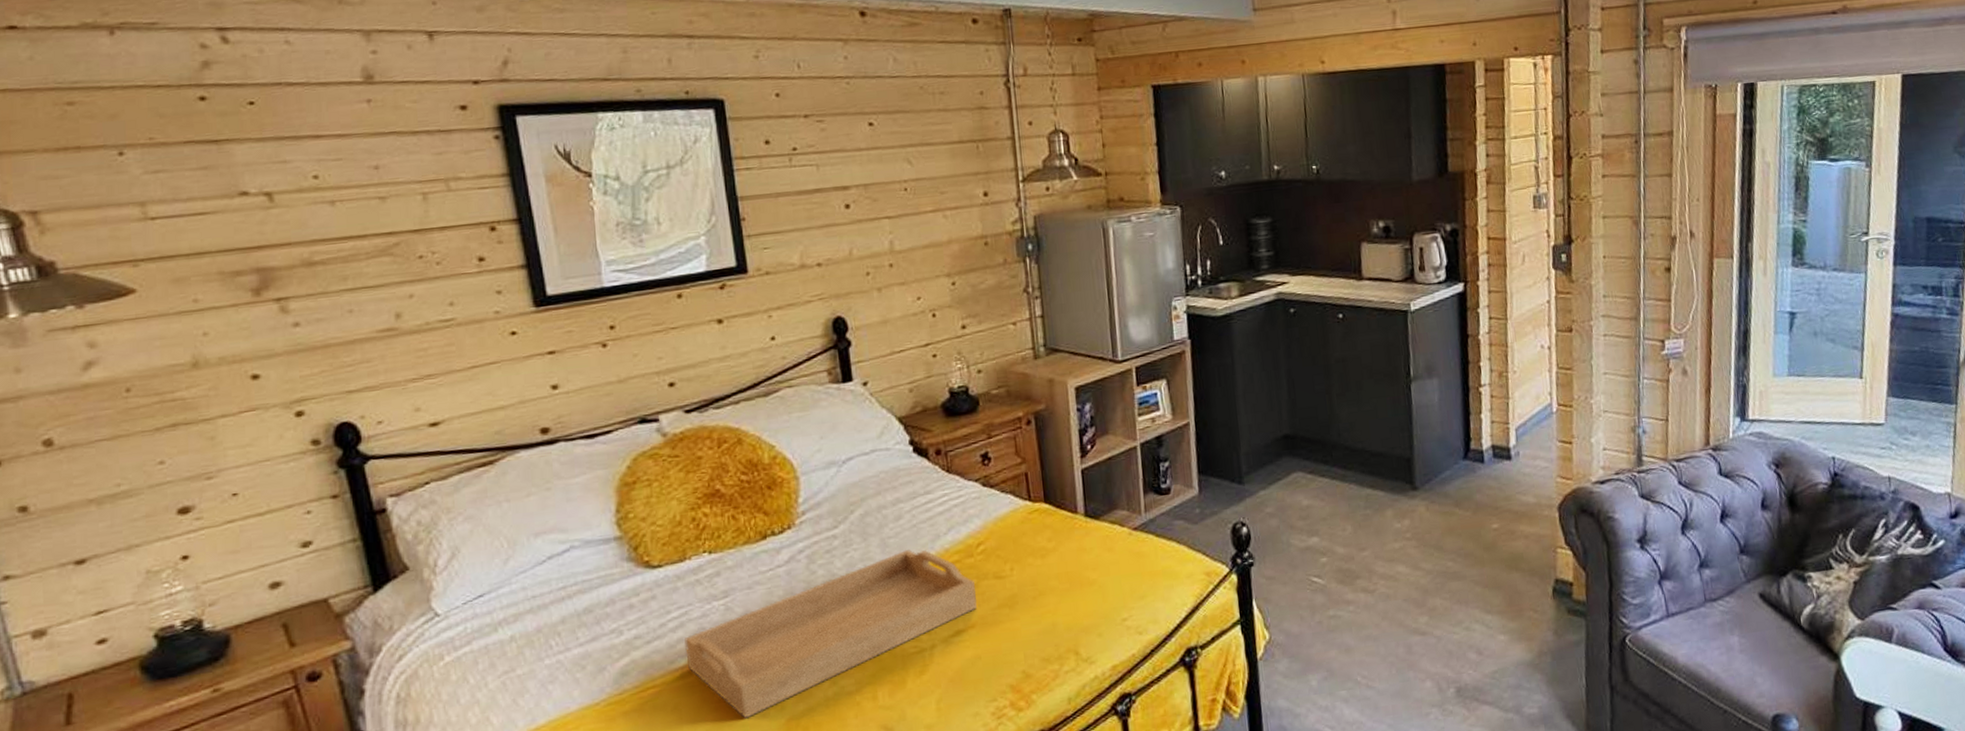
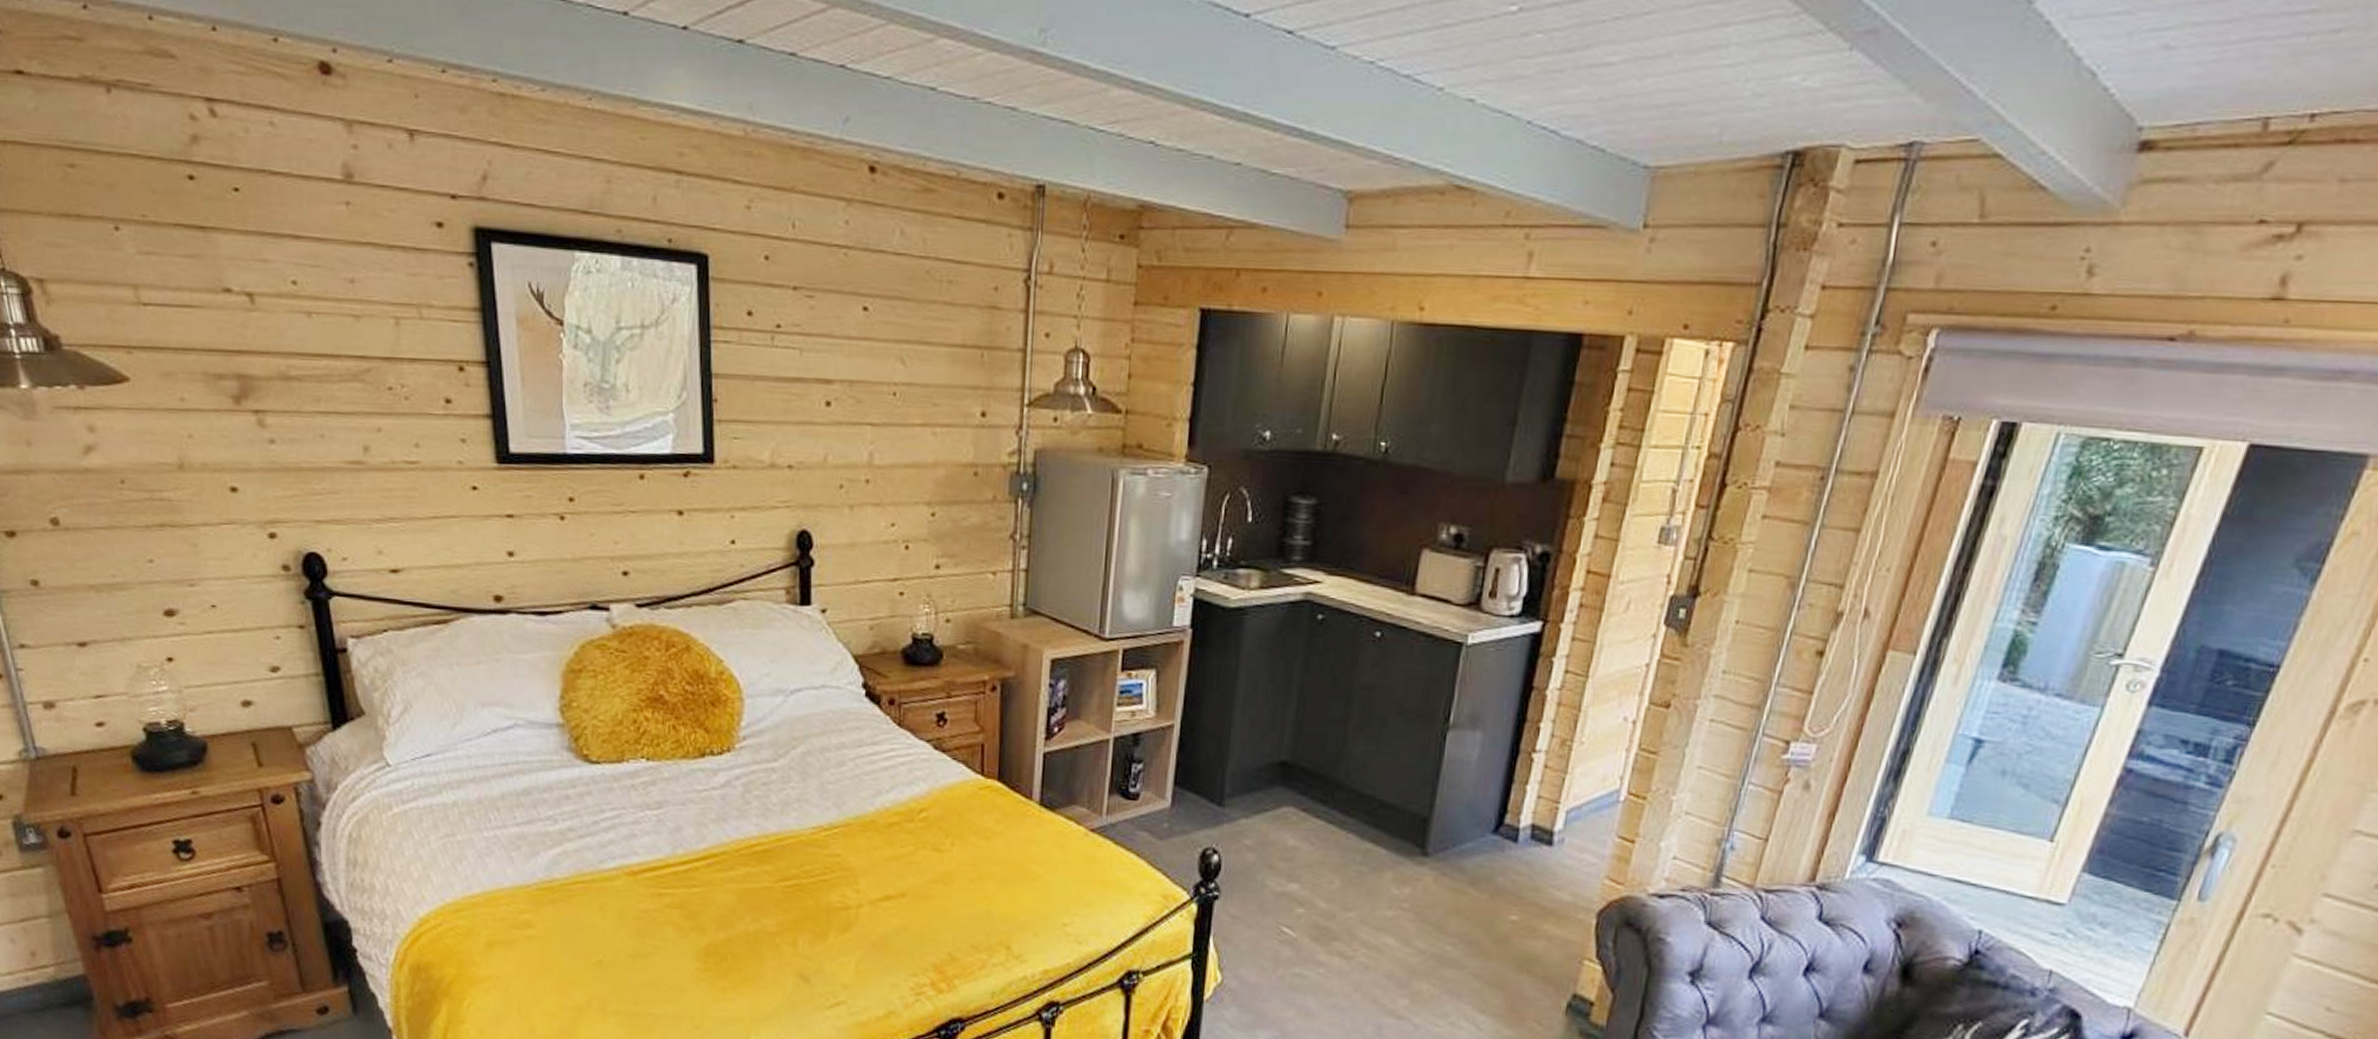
serving tray: present [684,549,977,719] -> none [615,798,911,934]

